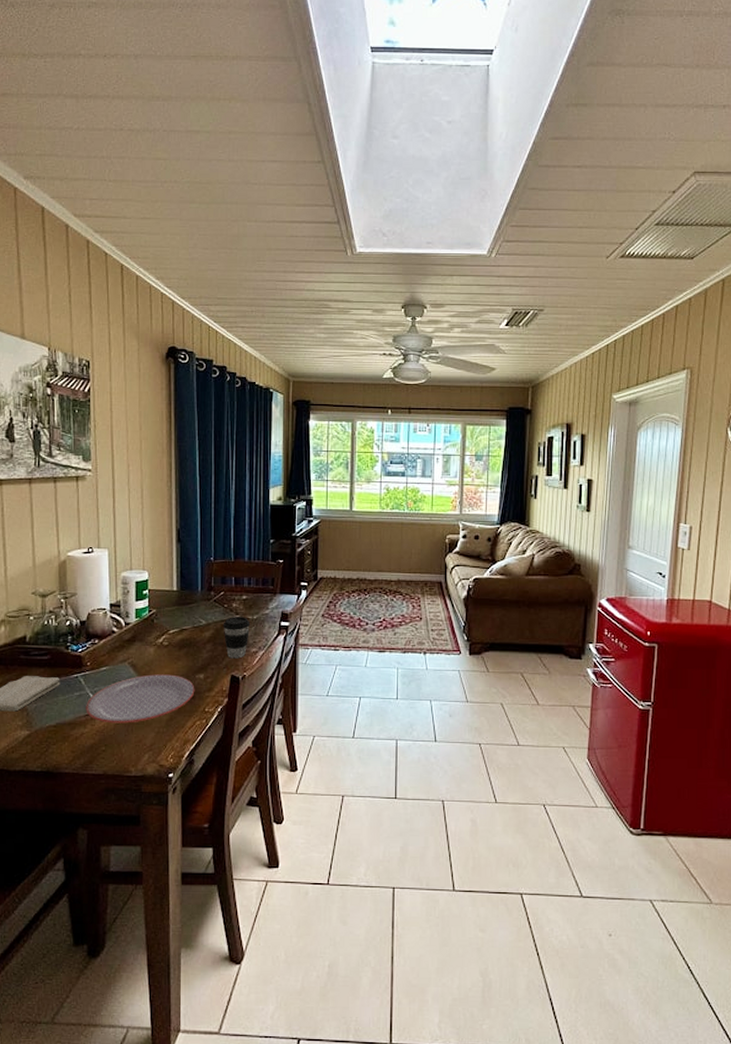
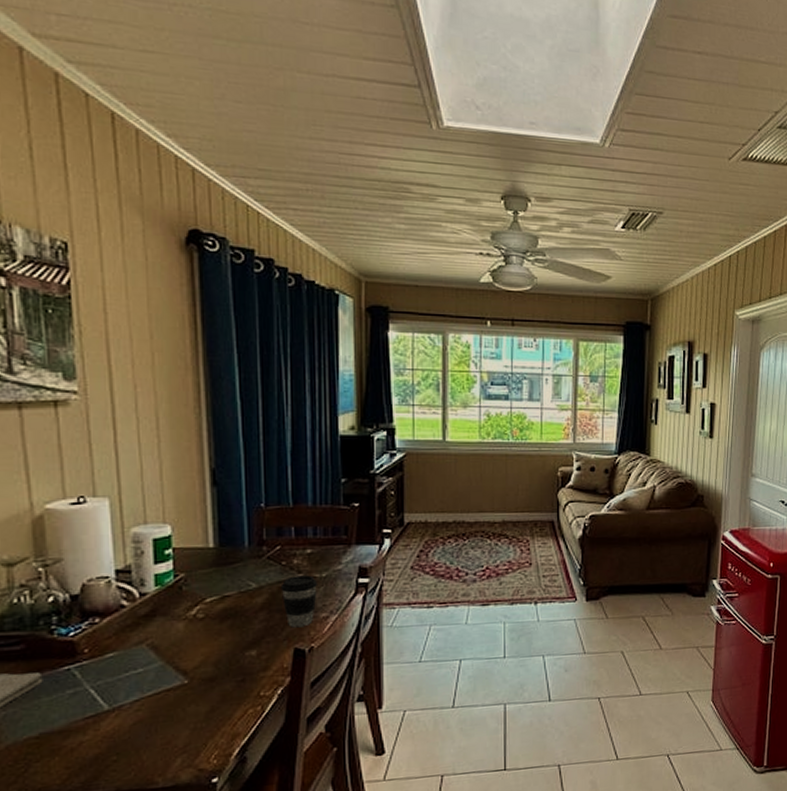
plate: present [86,674,195,724] -> none [84,654,245,725]

